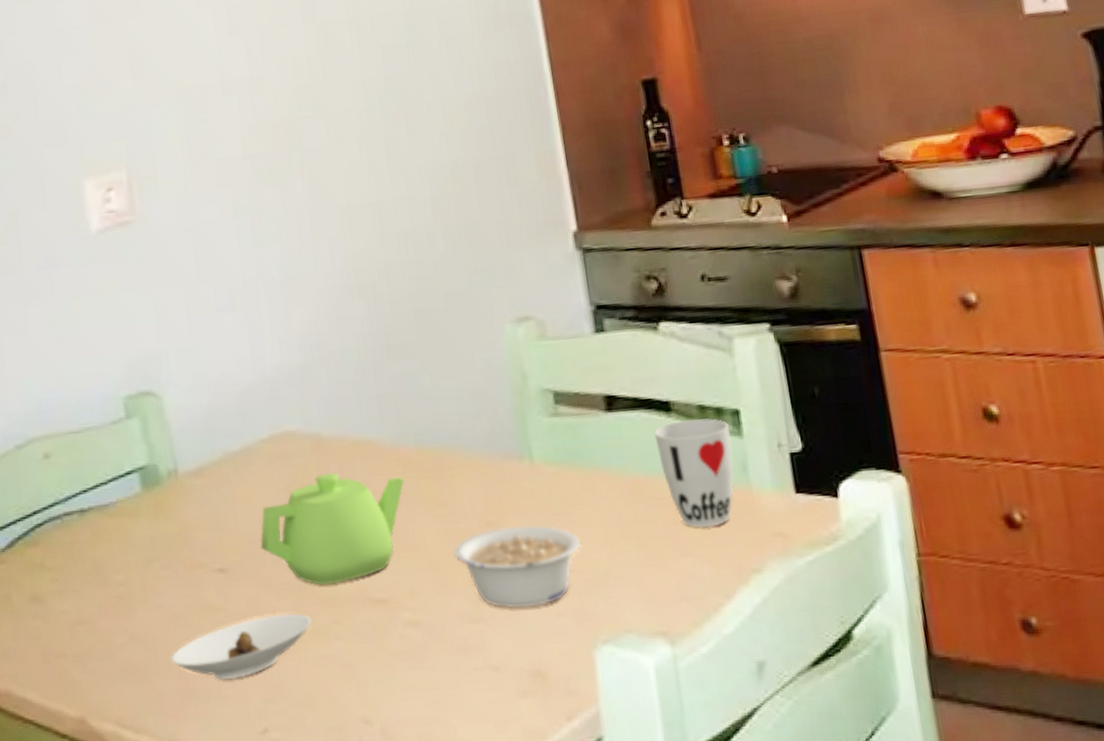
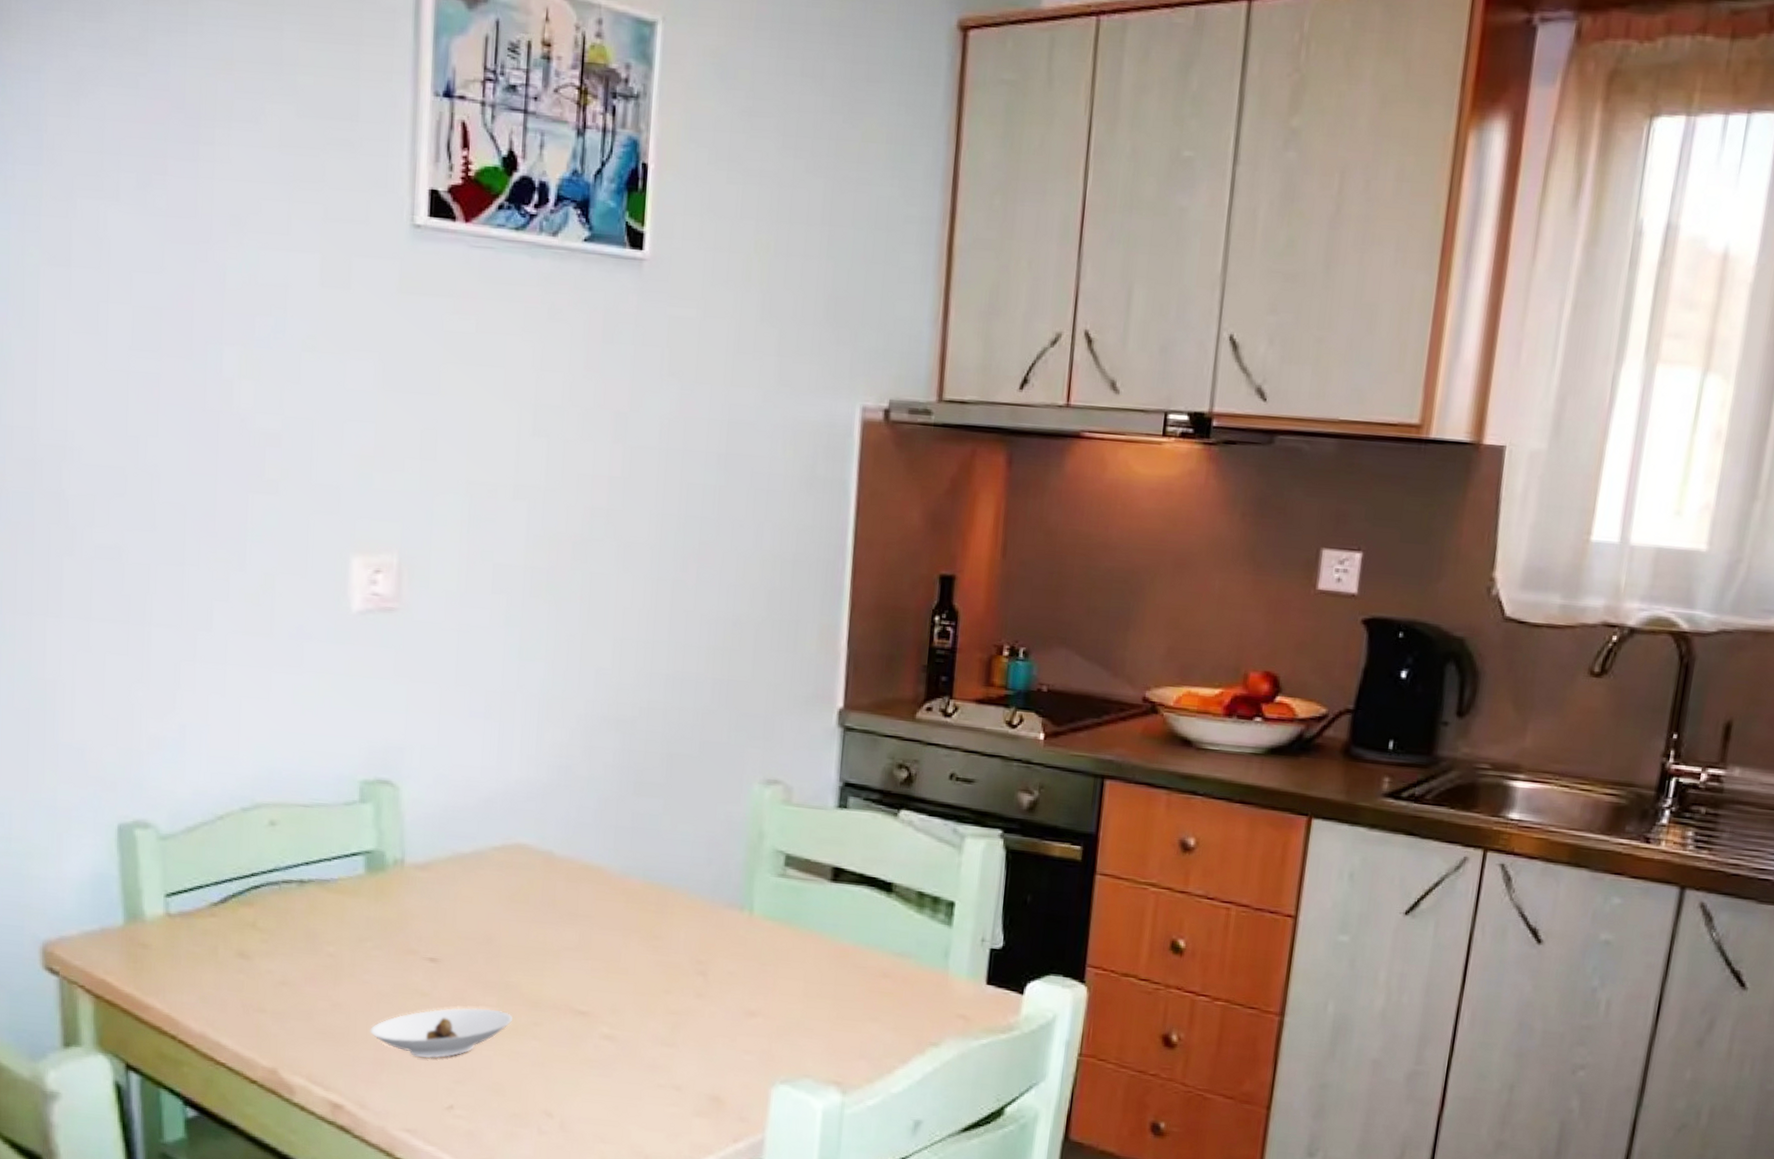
teapot: present [260,472,404,585] -> none [475,889,626,991]
legume: present [453,525,581,609] -> none [659,967,781,1042]
cup: present [654,418,734,528] -> none [870,902,942,1000]

